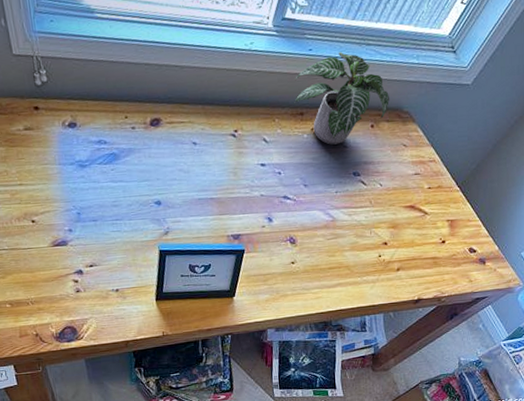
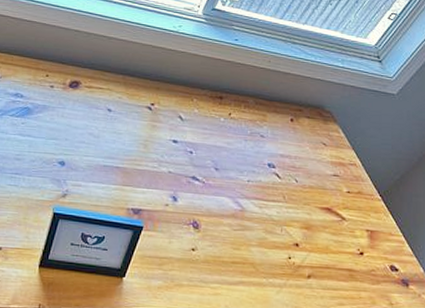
potted plant: present [294,52,389,145] -> none [214,46,311,133]

